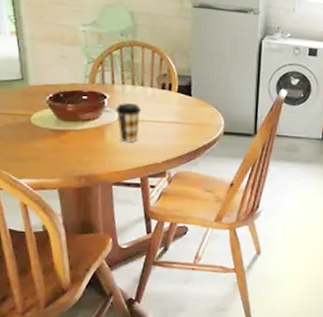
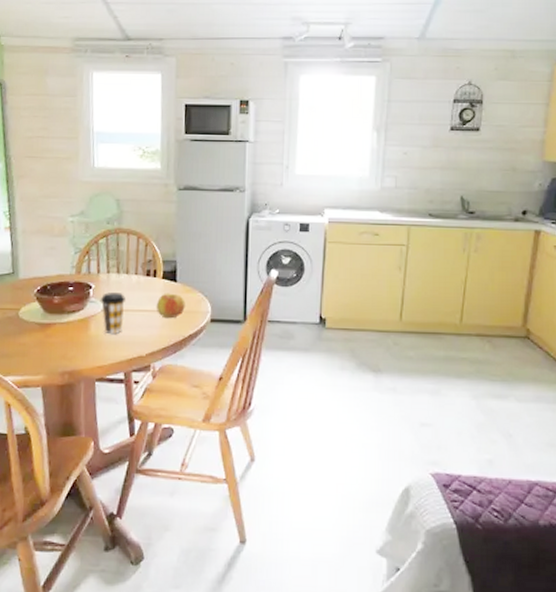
apple: none [171,106,200,130] -> present [156,293,185,319]

